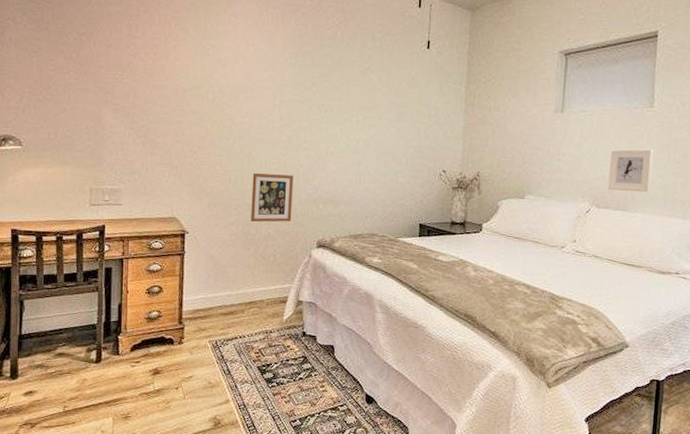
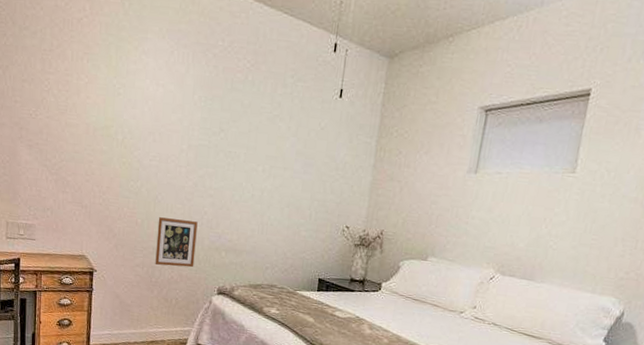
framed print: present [608,149,653,193] -> none [515,215,569,264]

